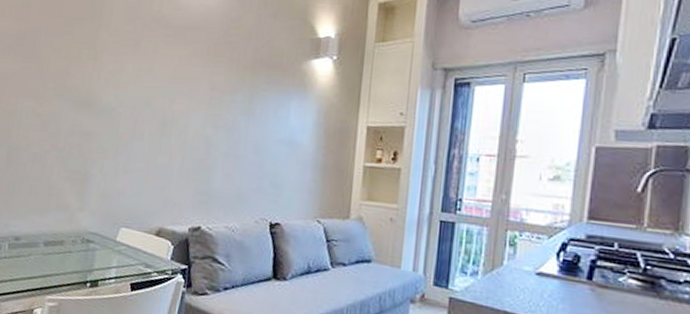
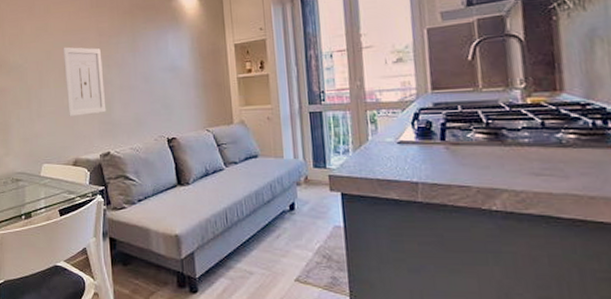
wall art: none [159,96,210,181] -> present [63,47,107,116]

